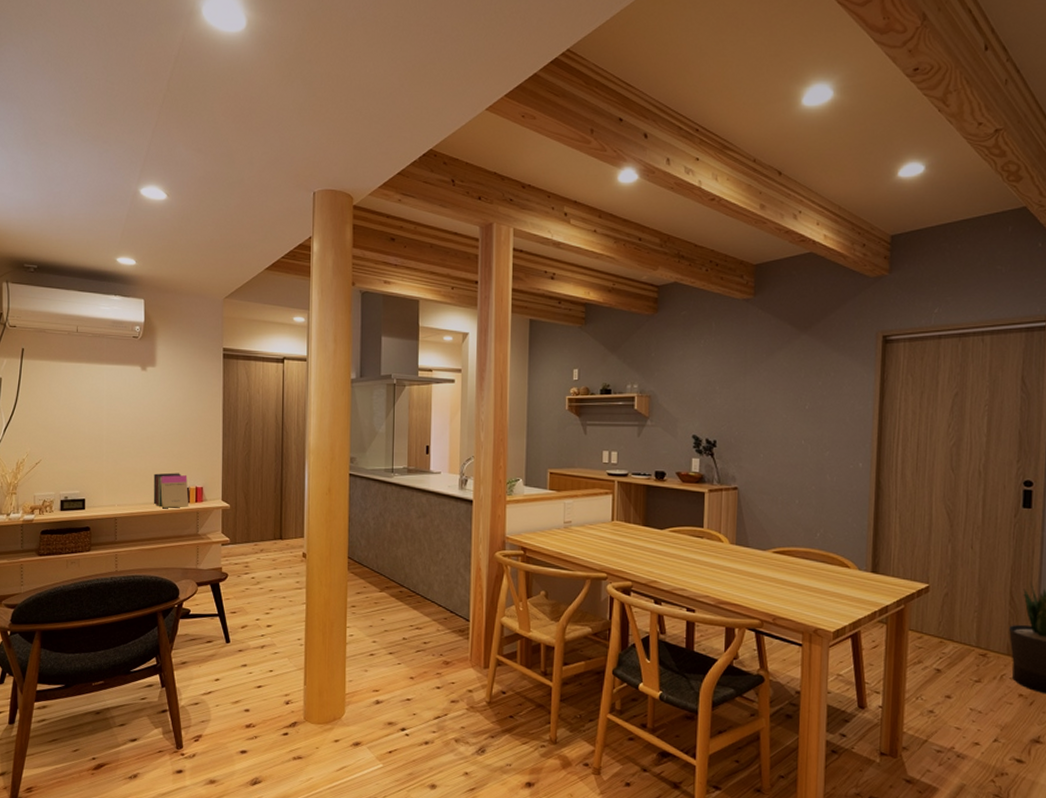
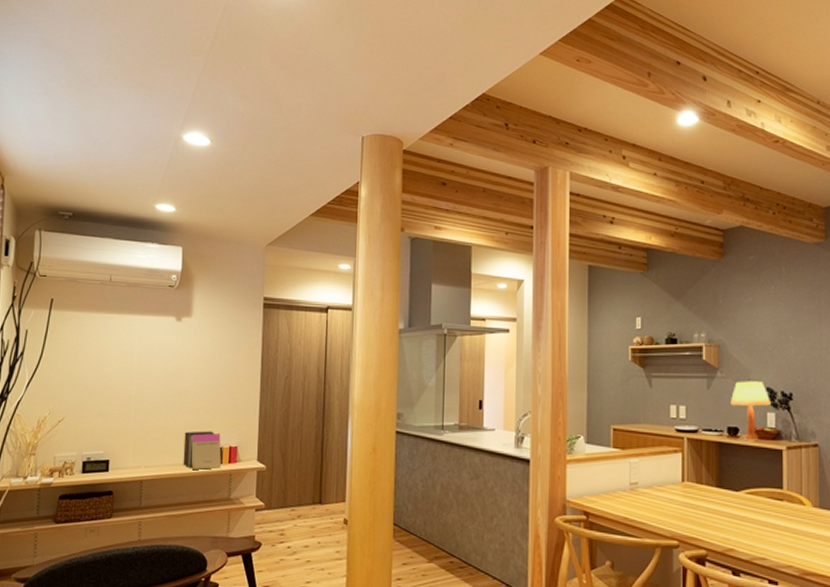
table lamp: none [658,428,697,483] -> present [729,380,772,440]

